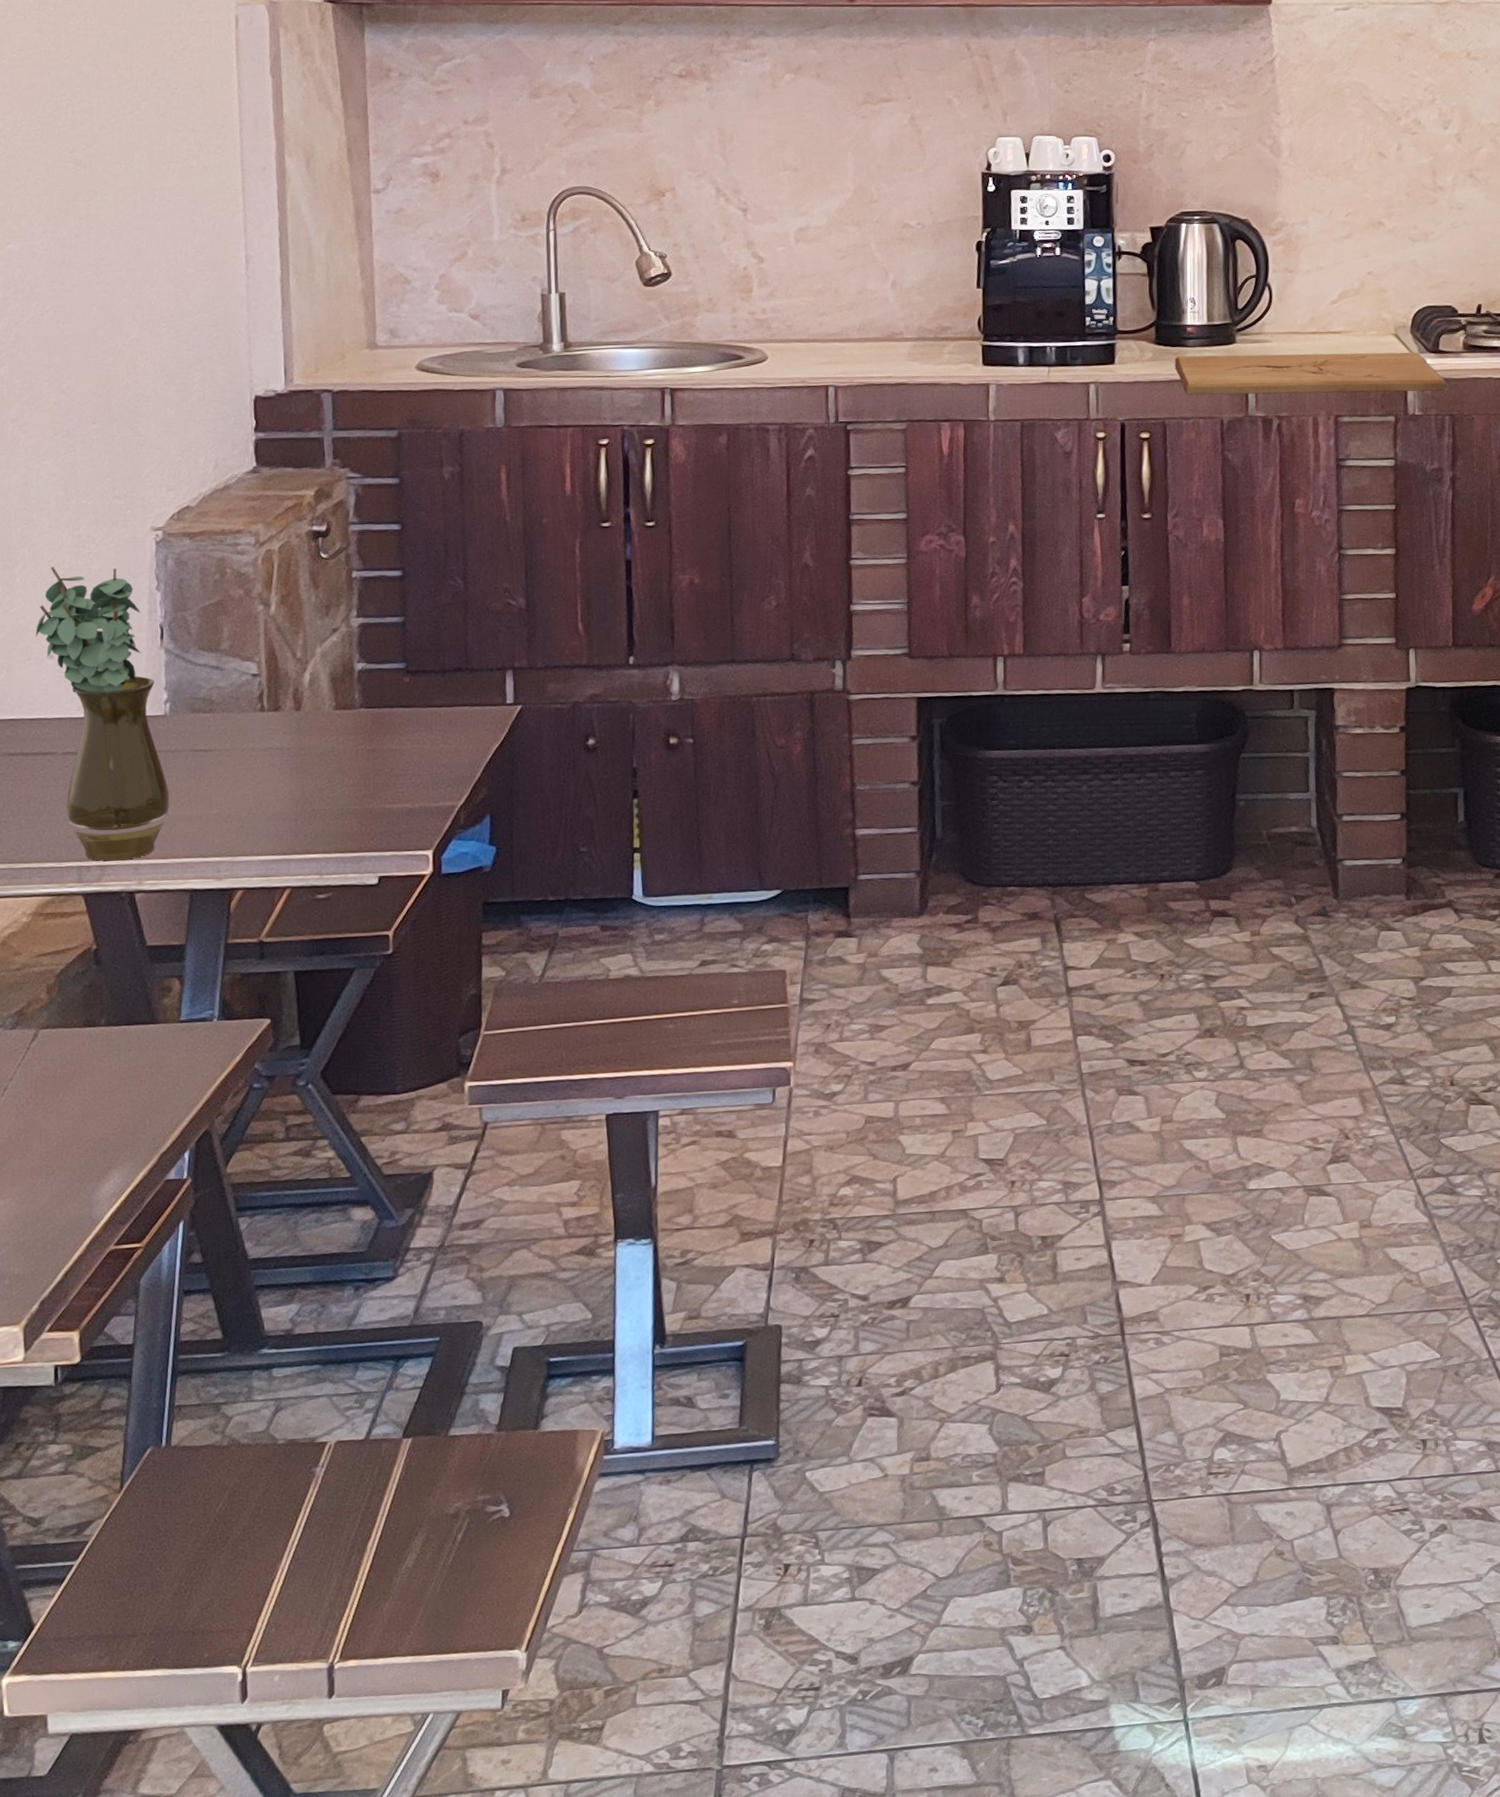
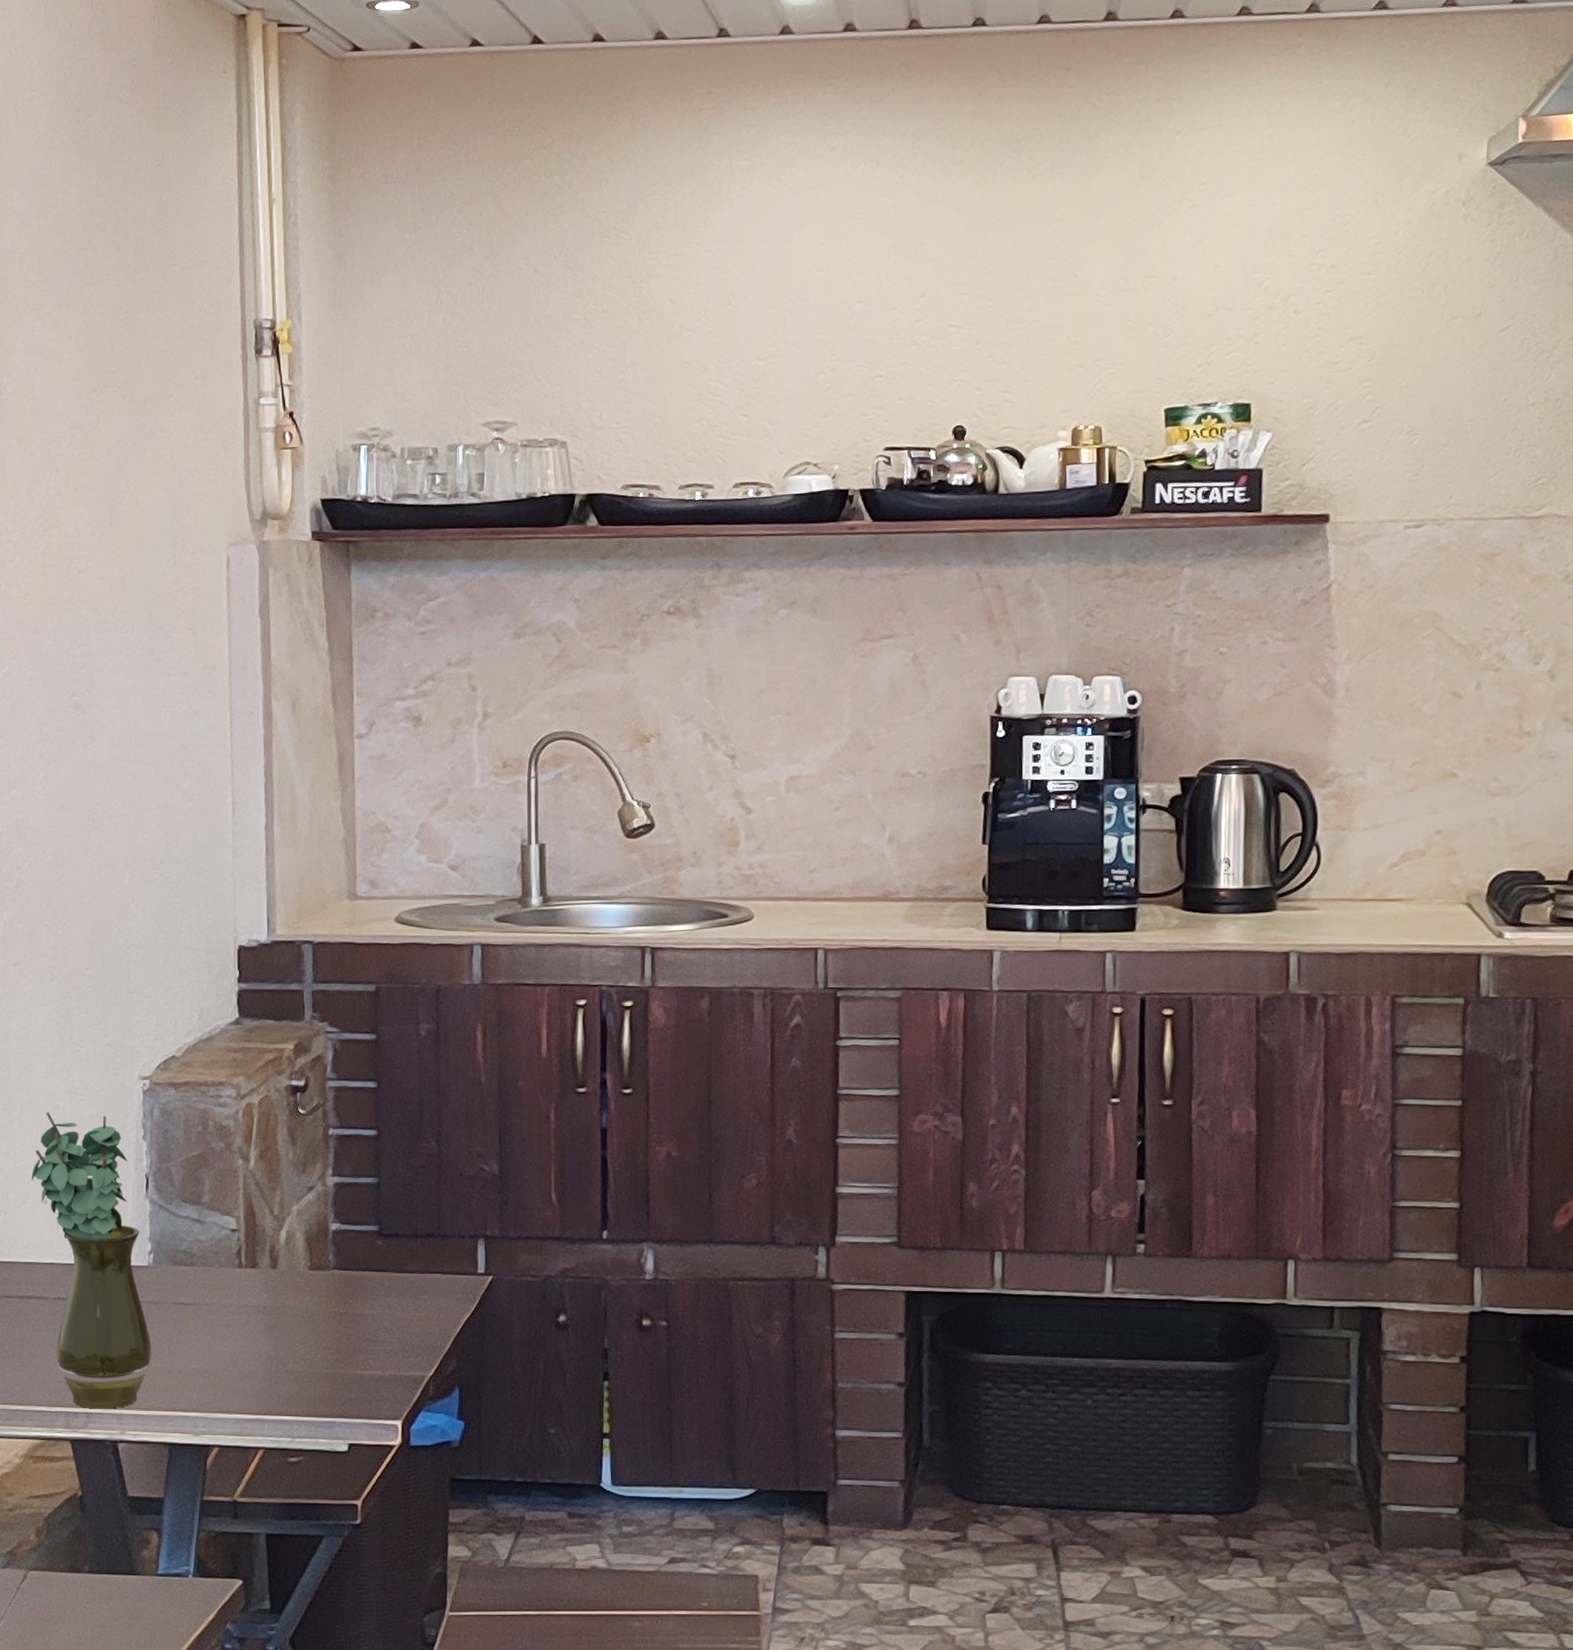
cutting board: present [1174,352,1447,396] -> none [1204,923,1529,971]

